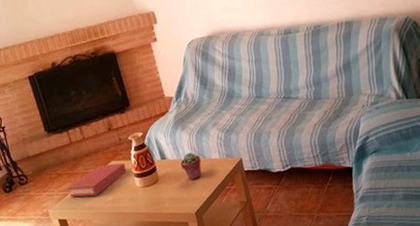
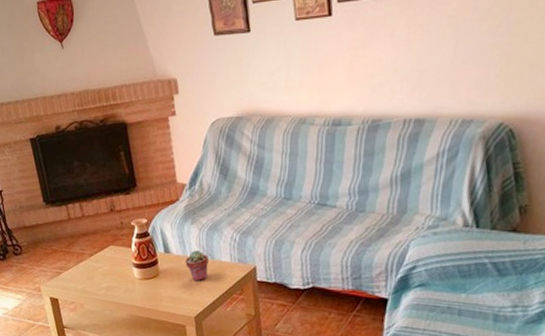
book: present [68,163,127,197] -> none [62,248,126,280]

